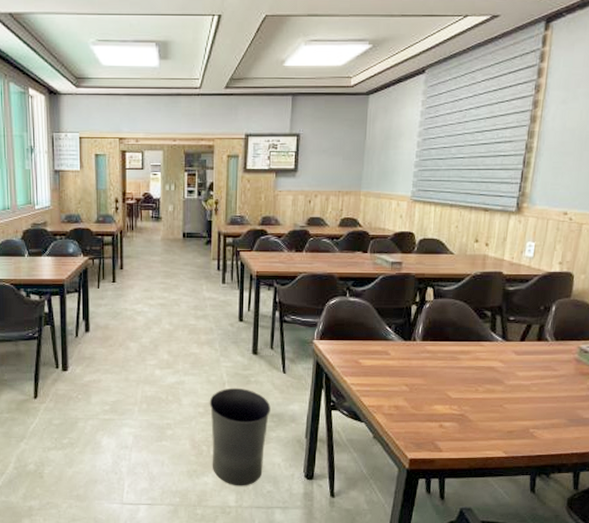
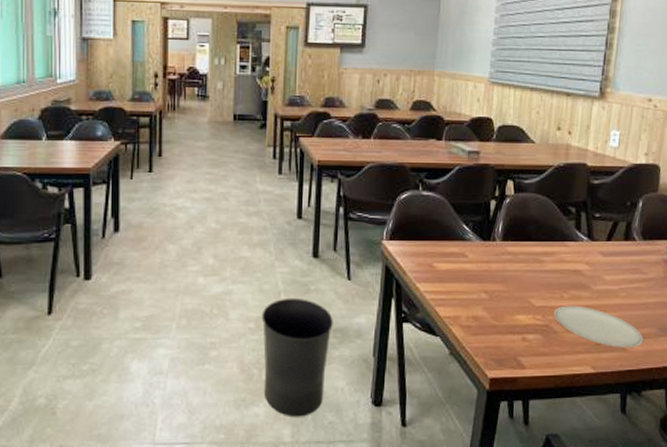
plate: none [468,398,553,436] -> present [553,305,643,348]

